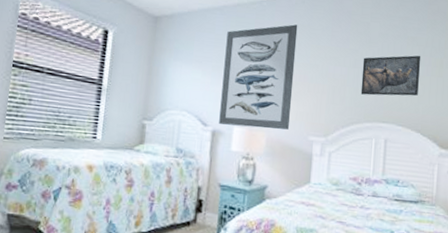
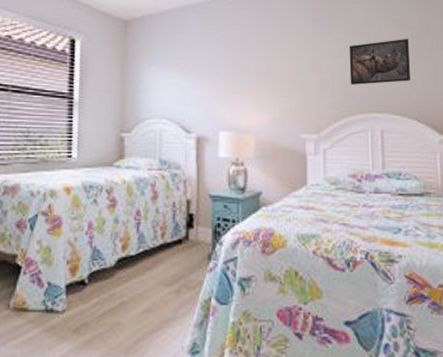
wall art: present [219,24,298,130] -> none [203,17,279,130]

